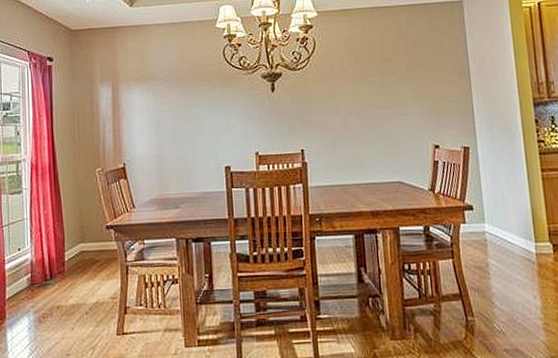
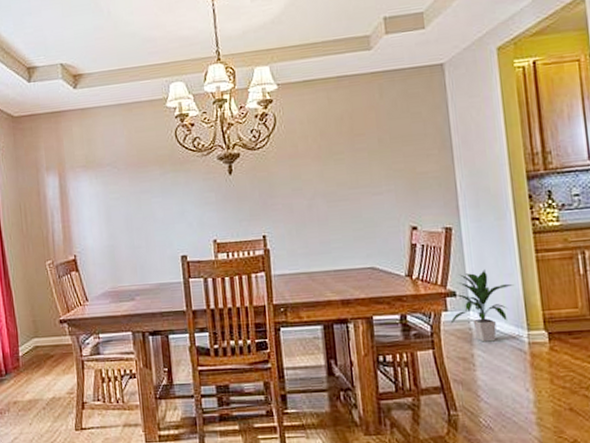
indoor plant: none [468,186,524,253] -> present [450,269,515,342]

